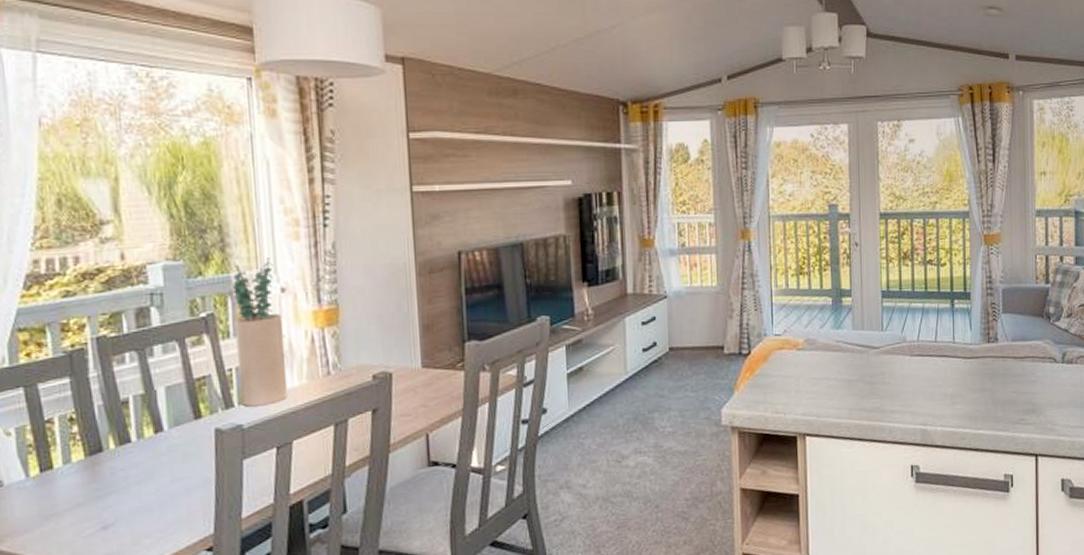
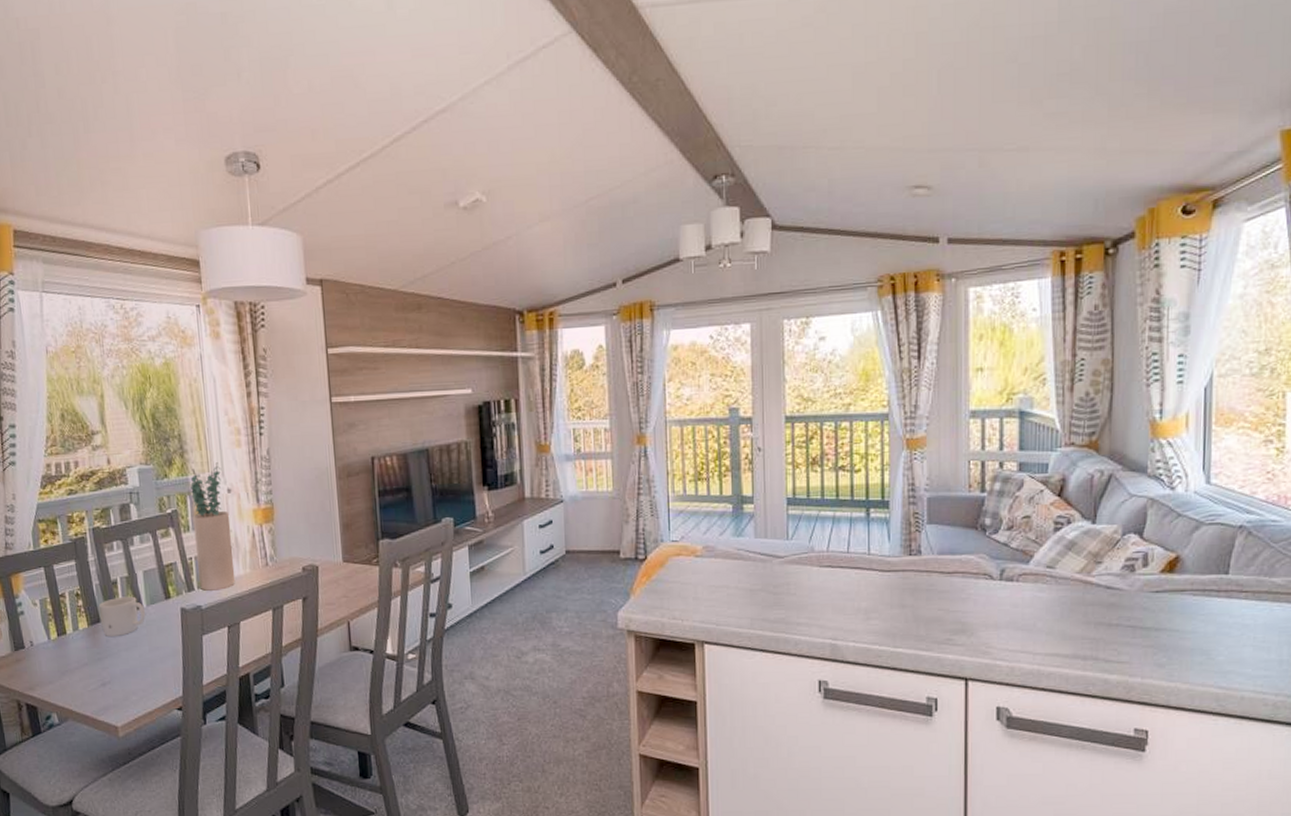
mug: none [101,417,166,470] -> present [98,596,145,638]

